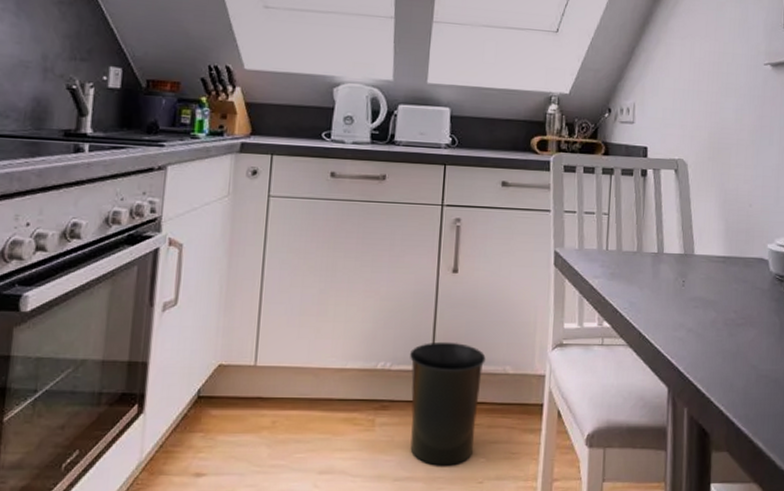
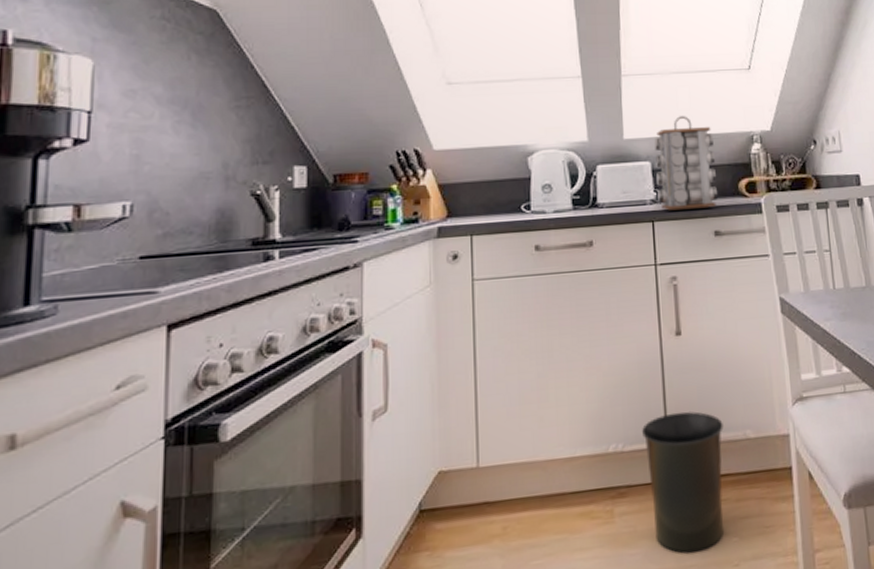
spice rack: none [452,68,513,160] -> present [653,116,717,212]

